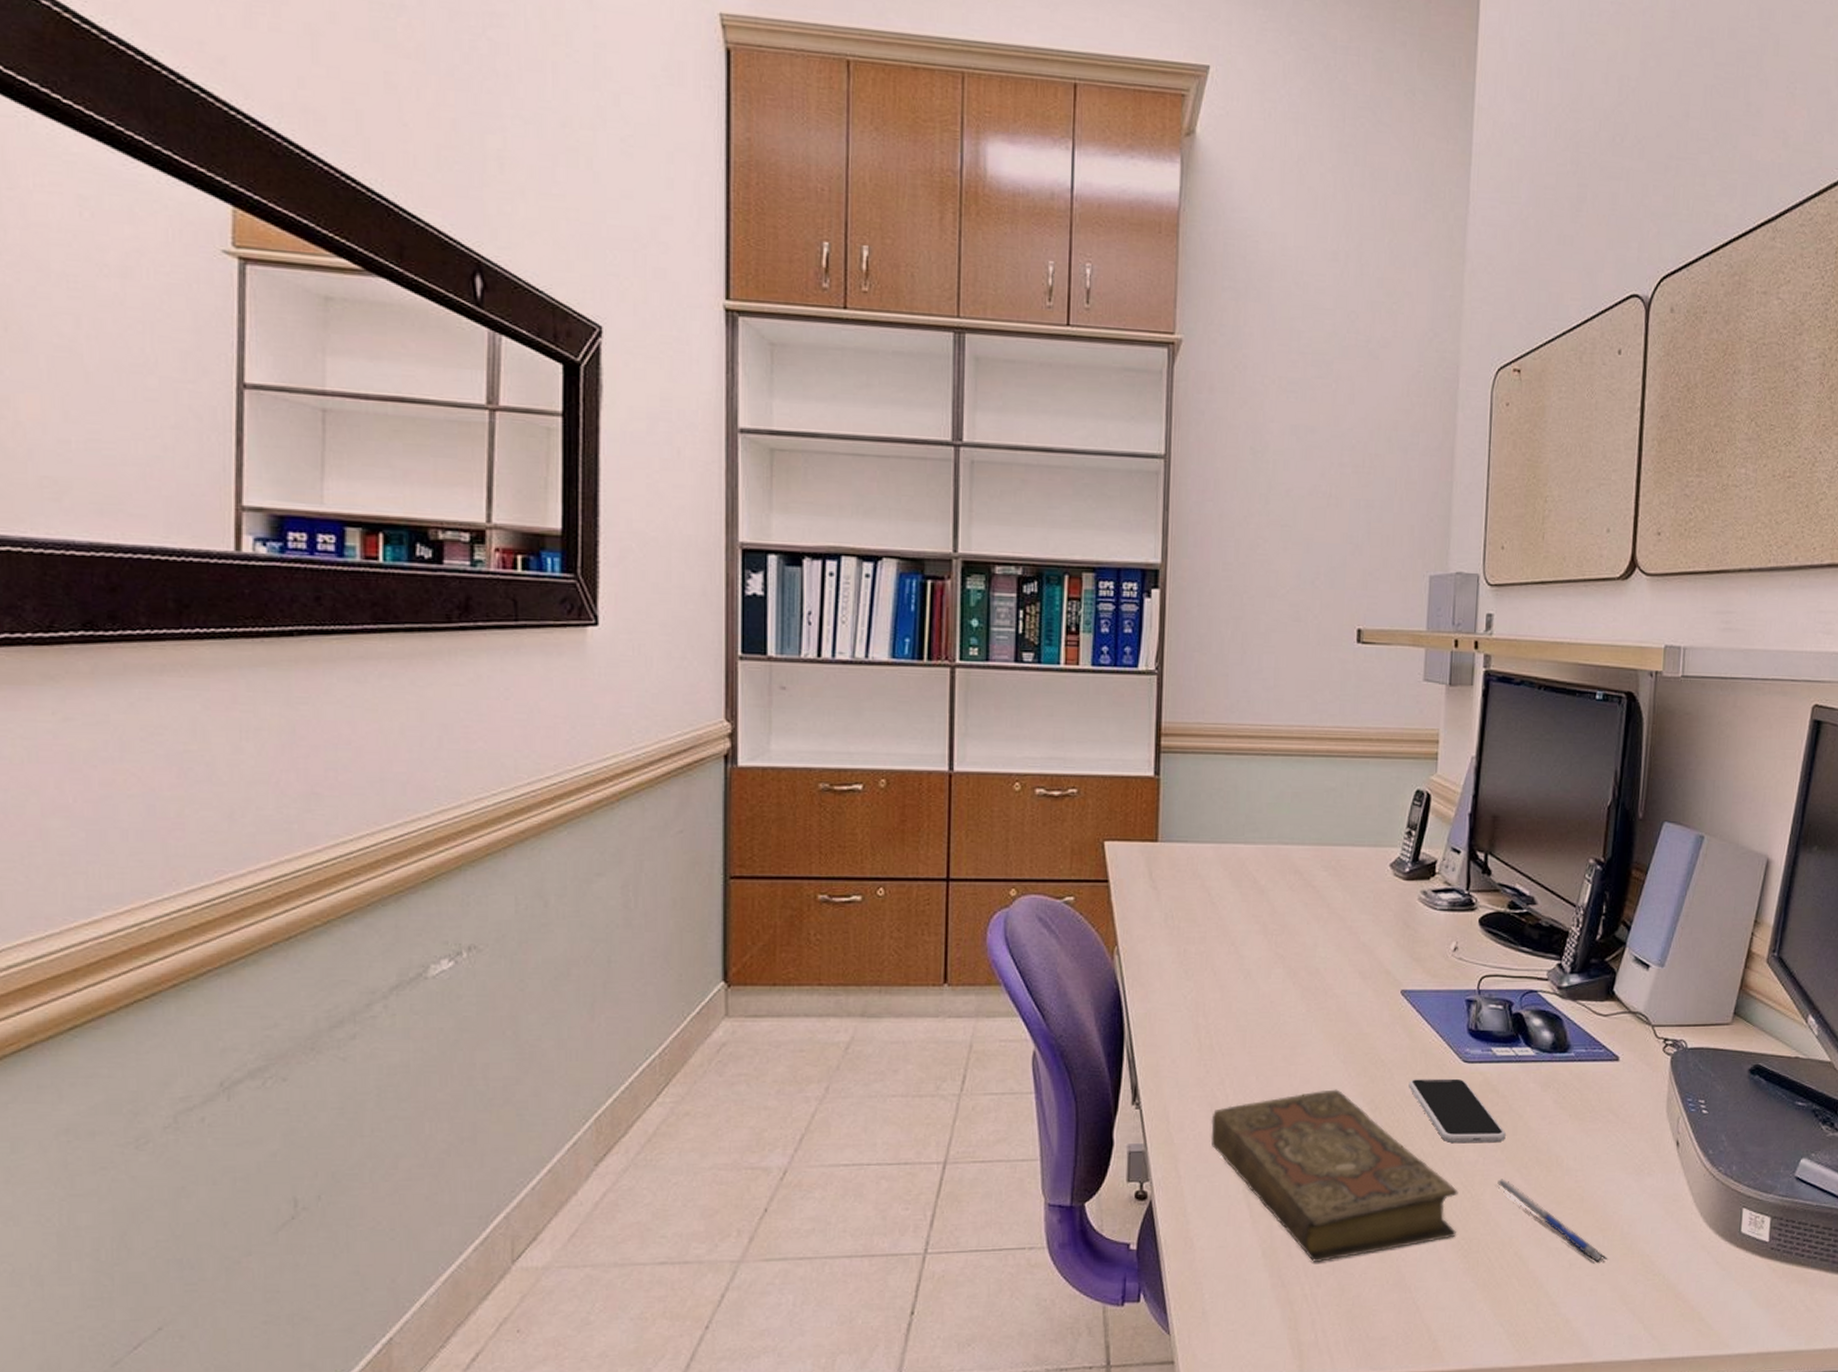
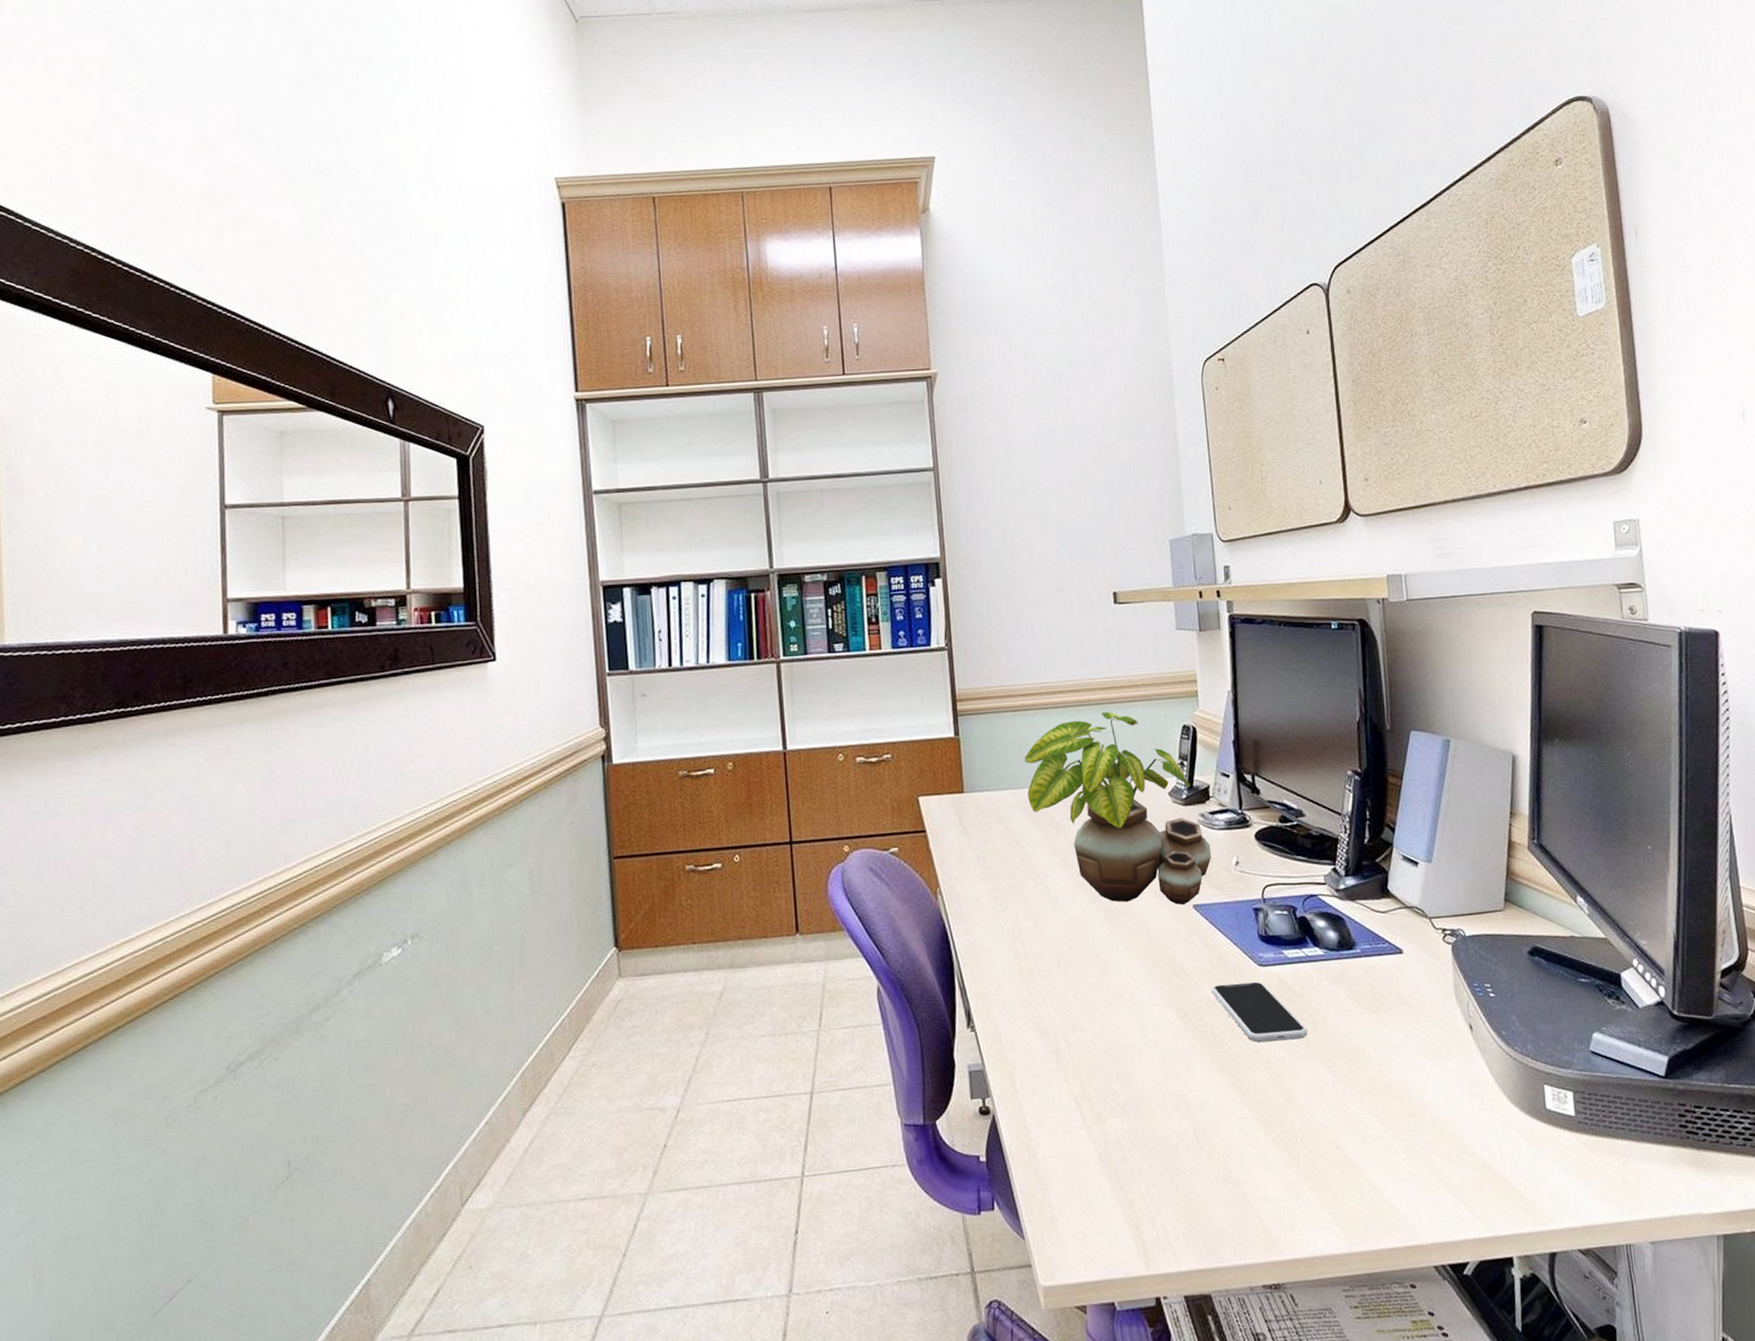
book: present [1210,1089,1459,1263] -> none [1038,1000,1274,1164]
potted plant: none [1231,766,1429,990] -> present [1024,712,1212,905]
pen: present [1495,1179,1607,1264] -> none [1304,1072,1420,1148]

